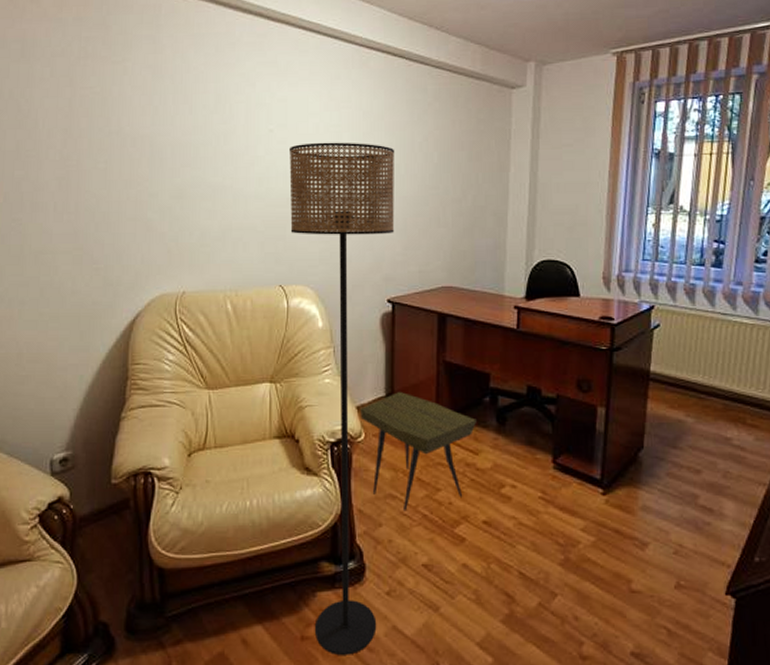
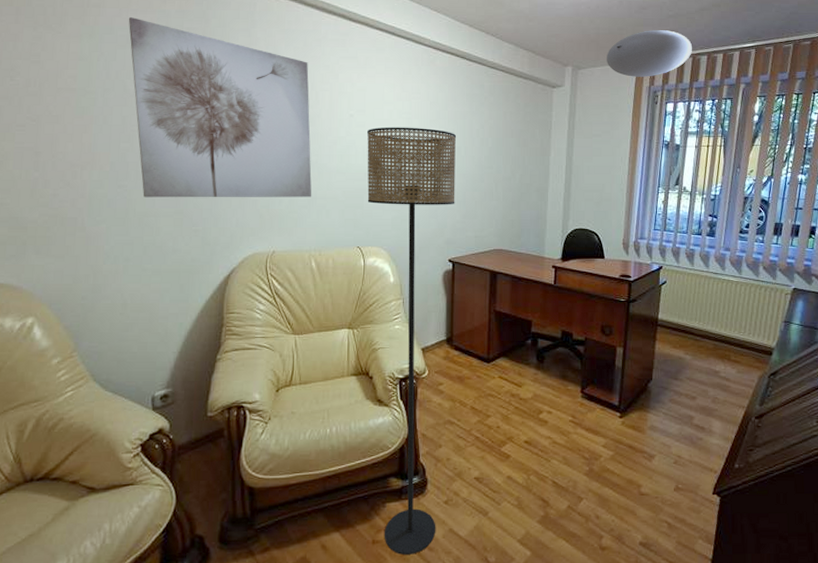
wall art: none [22,27,227,232] -> present [128,16,312,198]
side table: present [360,392,476,511] -> none [425,336,520,434]
ceiling light: none [578,11,688,71] -> present [607,30,692,77]

